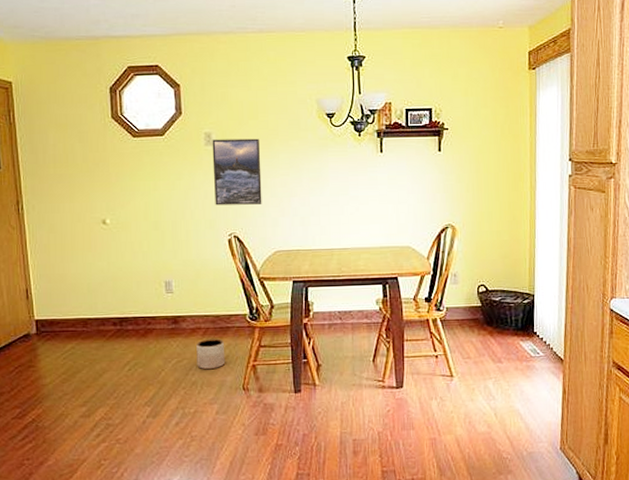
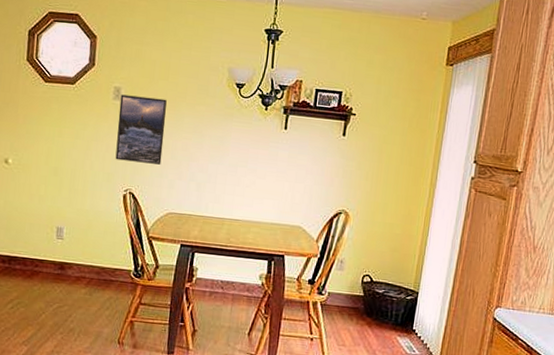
planter: present [196,338,226,370] -> none [77,289,106,320]

